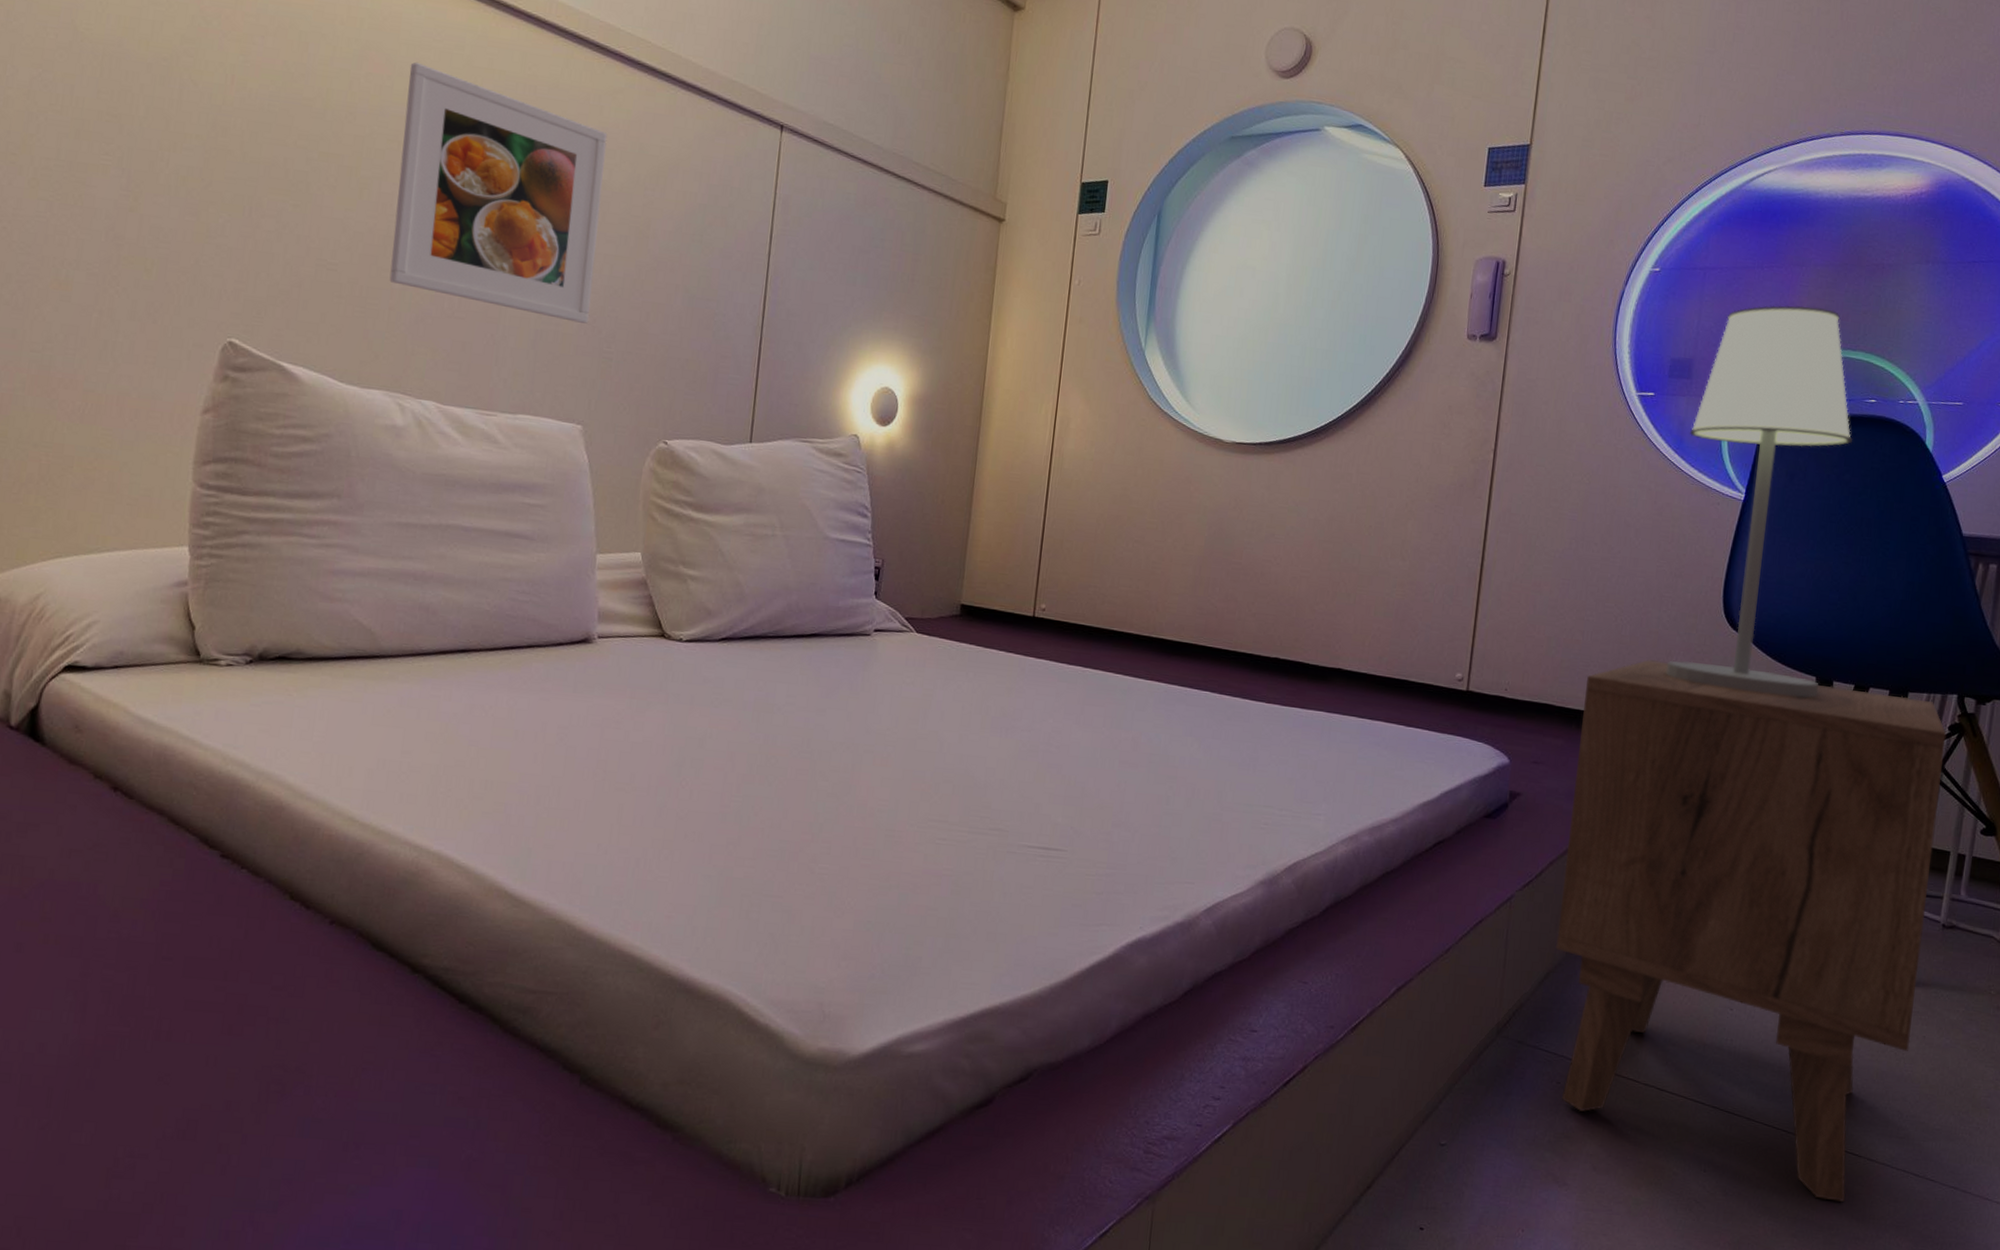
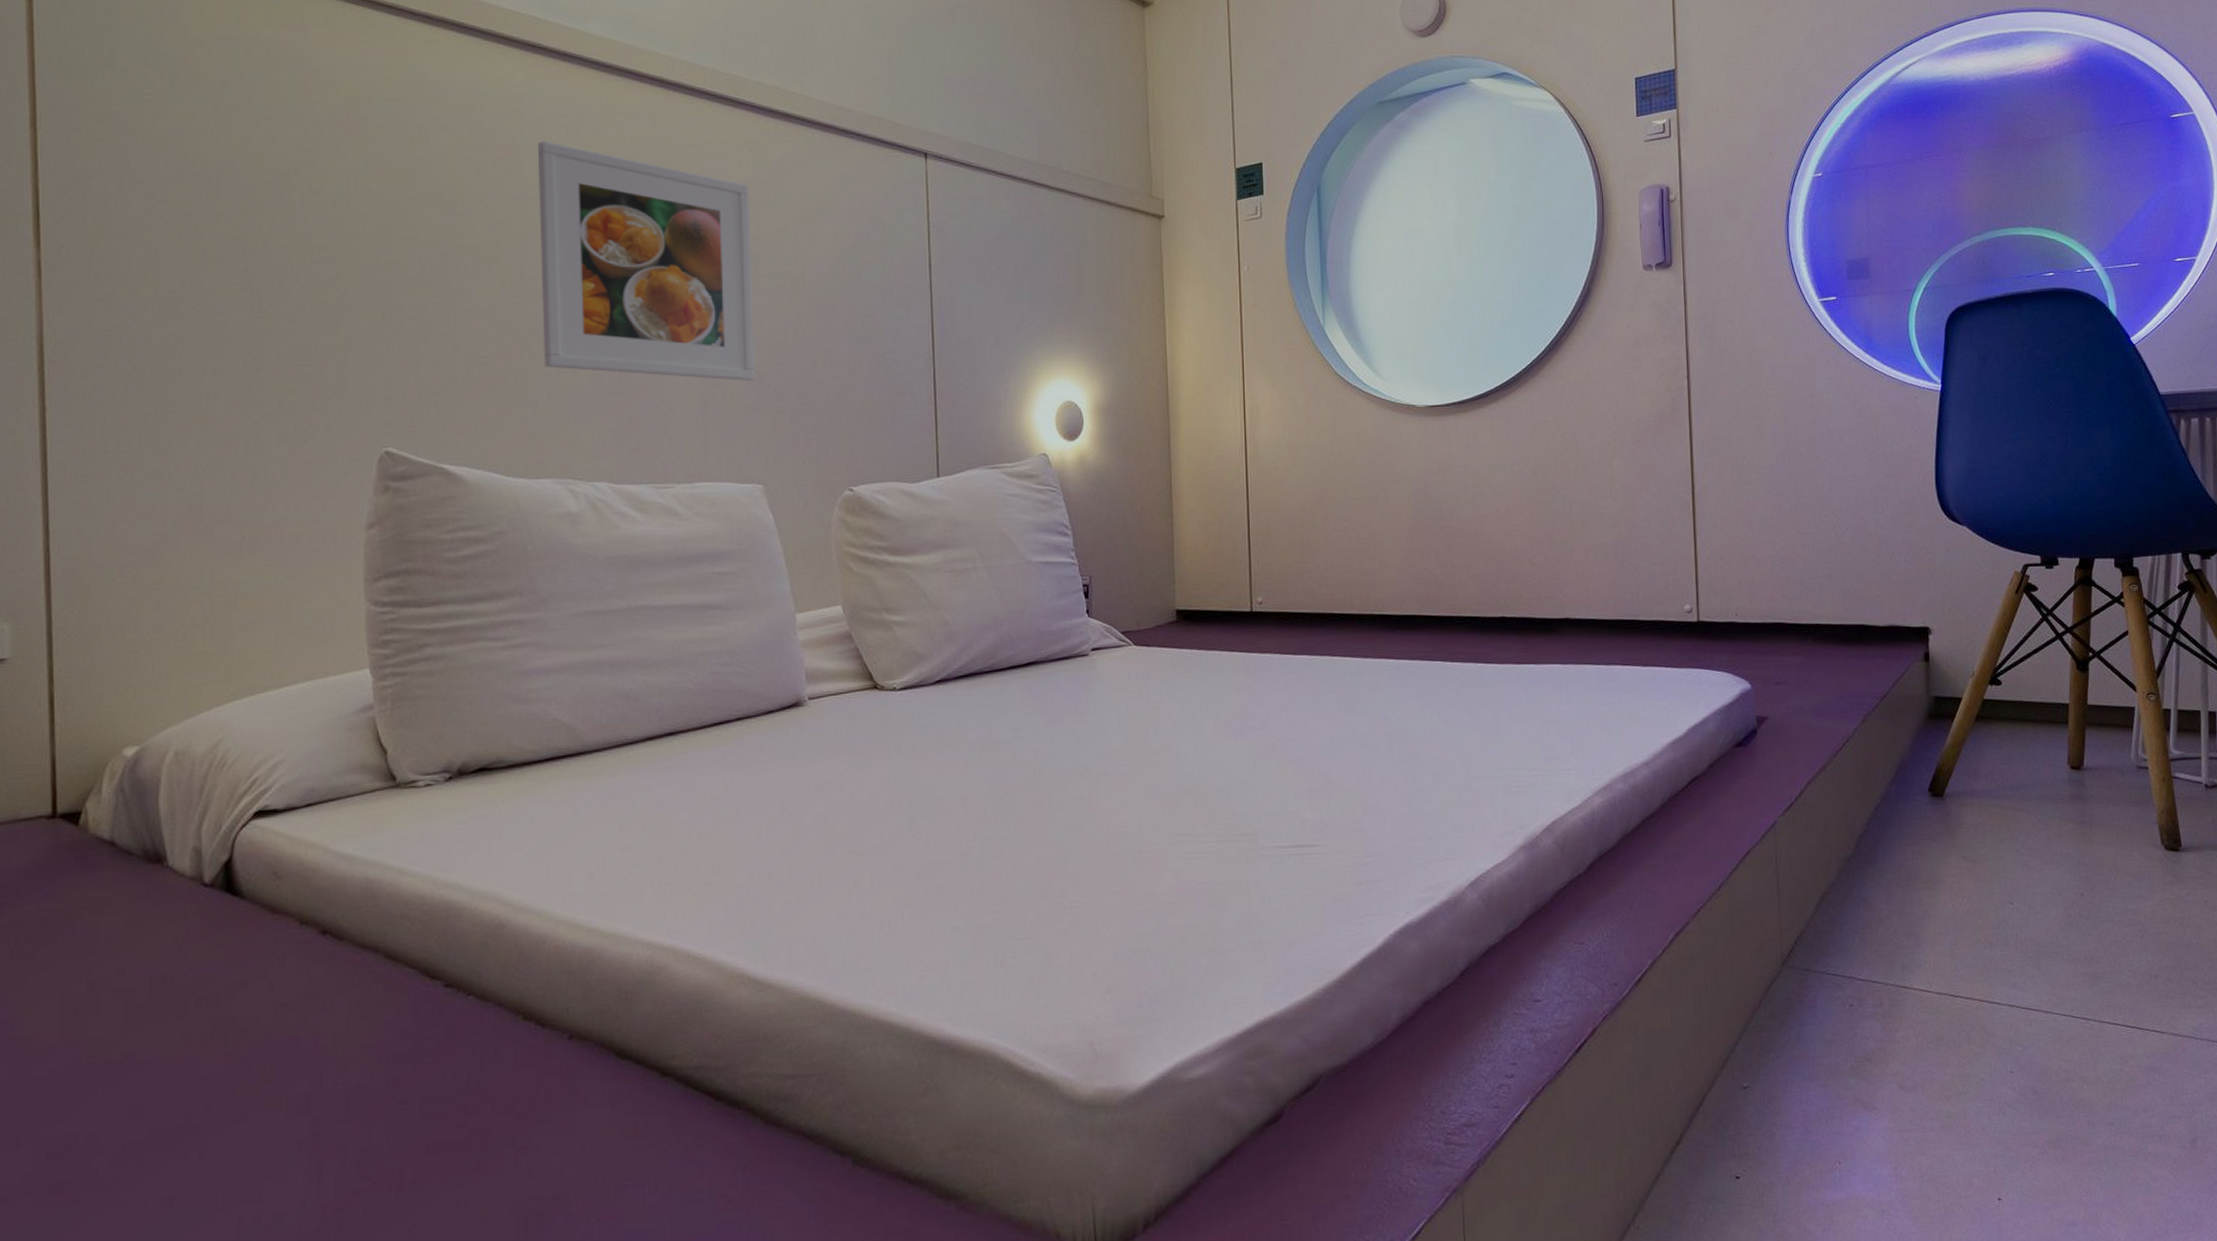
nightstand: present [1556,659,1947,1203] -> none [1815,562,2194,1083]
table lamp: present [1666,305,1852,698] -> none [1876,190,2044,581]

